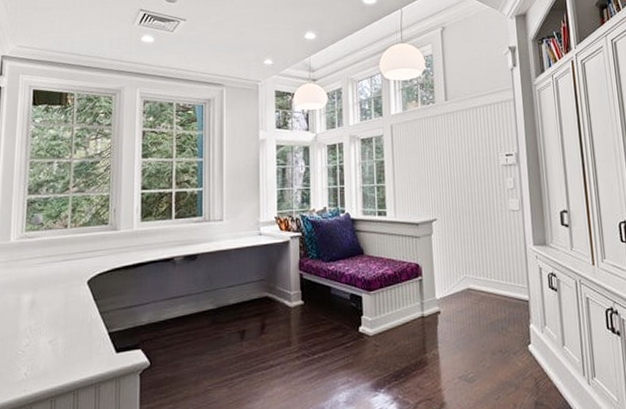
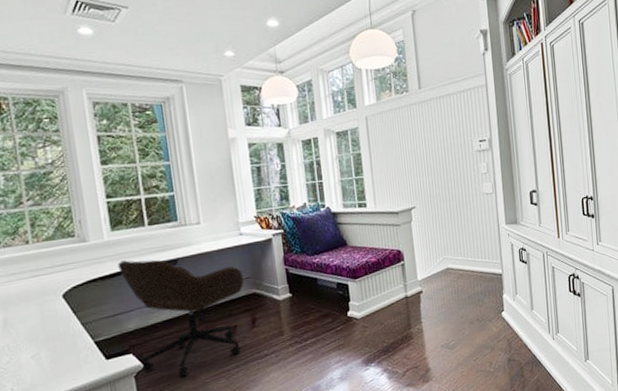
office chair: none [142,251,258,381] -> present [118,259,245,377]

